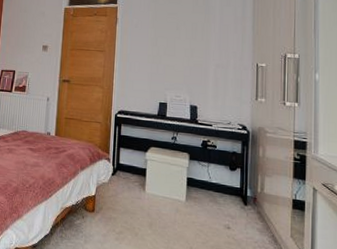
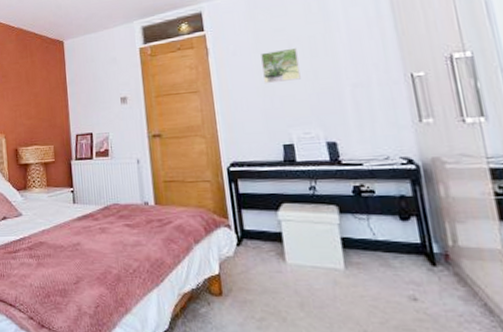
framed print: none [155,29,182,55] -> present [261,47,301,84]

